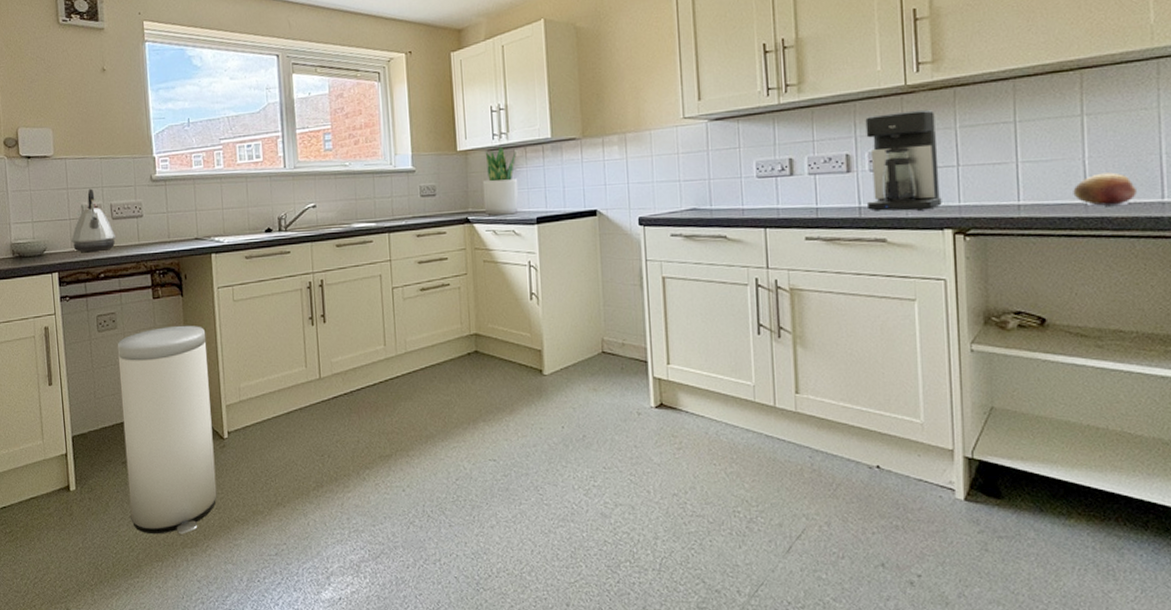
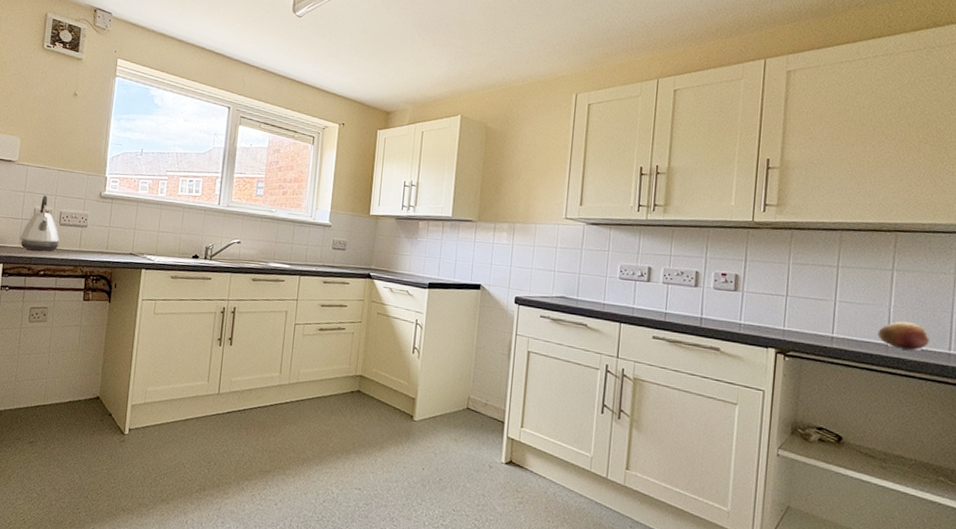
pedal bin: present [117,325,217,536] -> none [28,327,125,516]
planter: present [482,146,518,215] -> none [385,216,422,277]
coffee maker: present [865,109,942,212] -> none [708,242,773,329]

